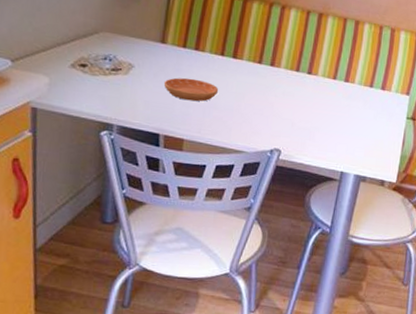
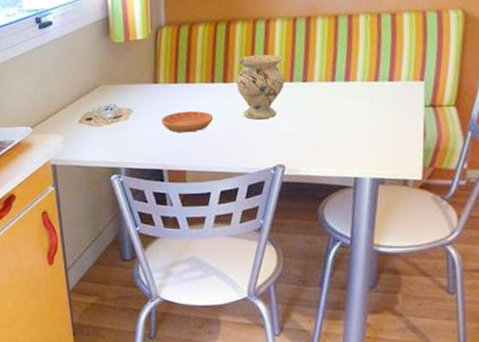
vase: none [245,36,293,102] -> present [236,54,285,120]

